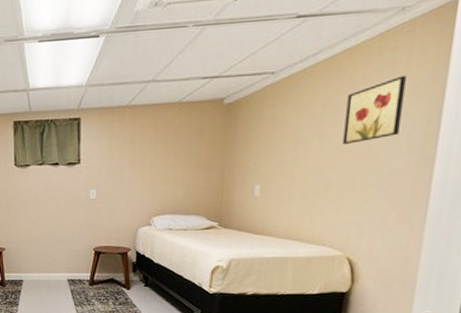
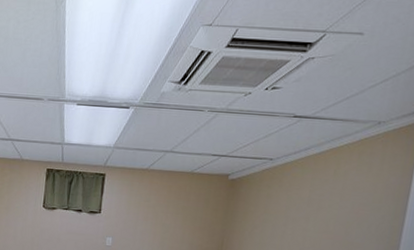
wall art: present [343,75,407,145] -> none [324,176,379,228]

